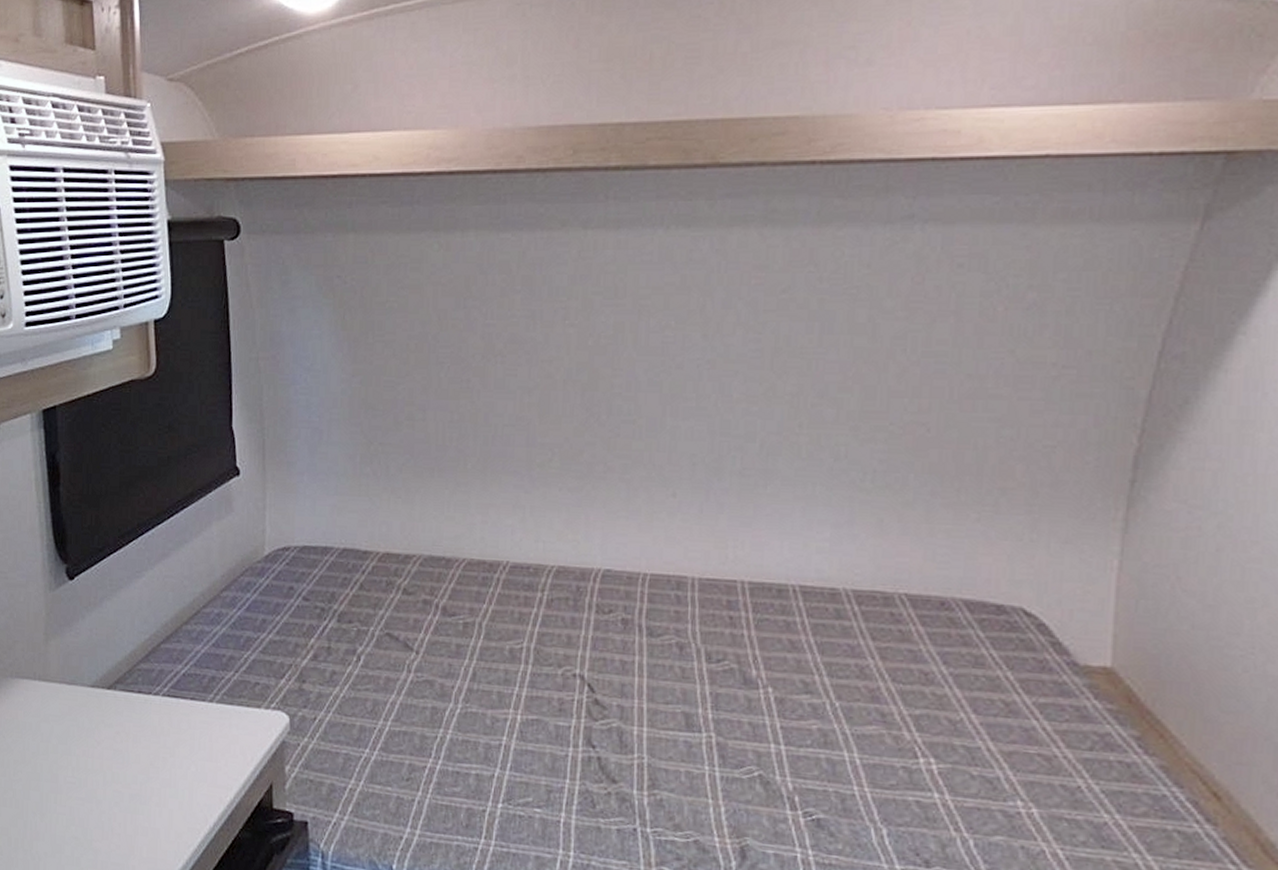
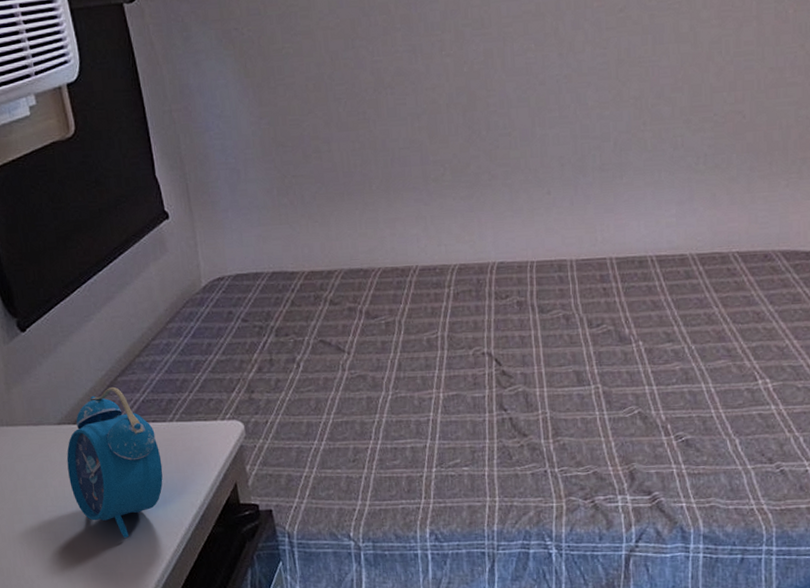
alarm clock: none [94,654,195,828] -> present [66,387,163,539]

